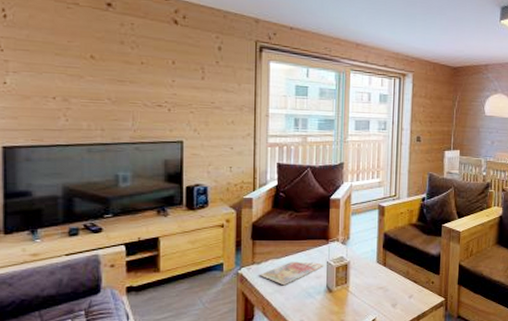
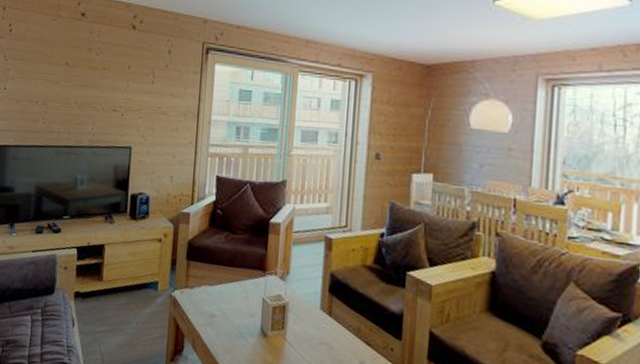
magazine: present [260,261,326,286] -> none [192,291,261,319]

